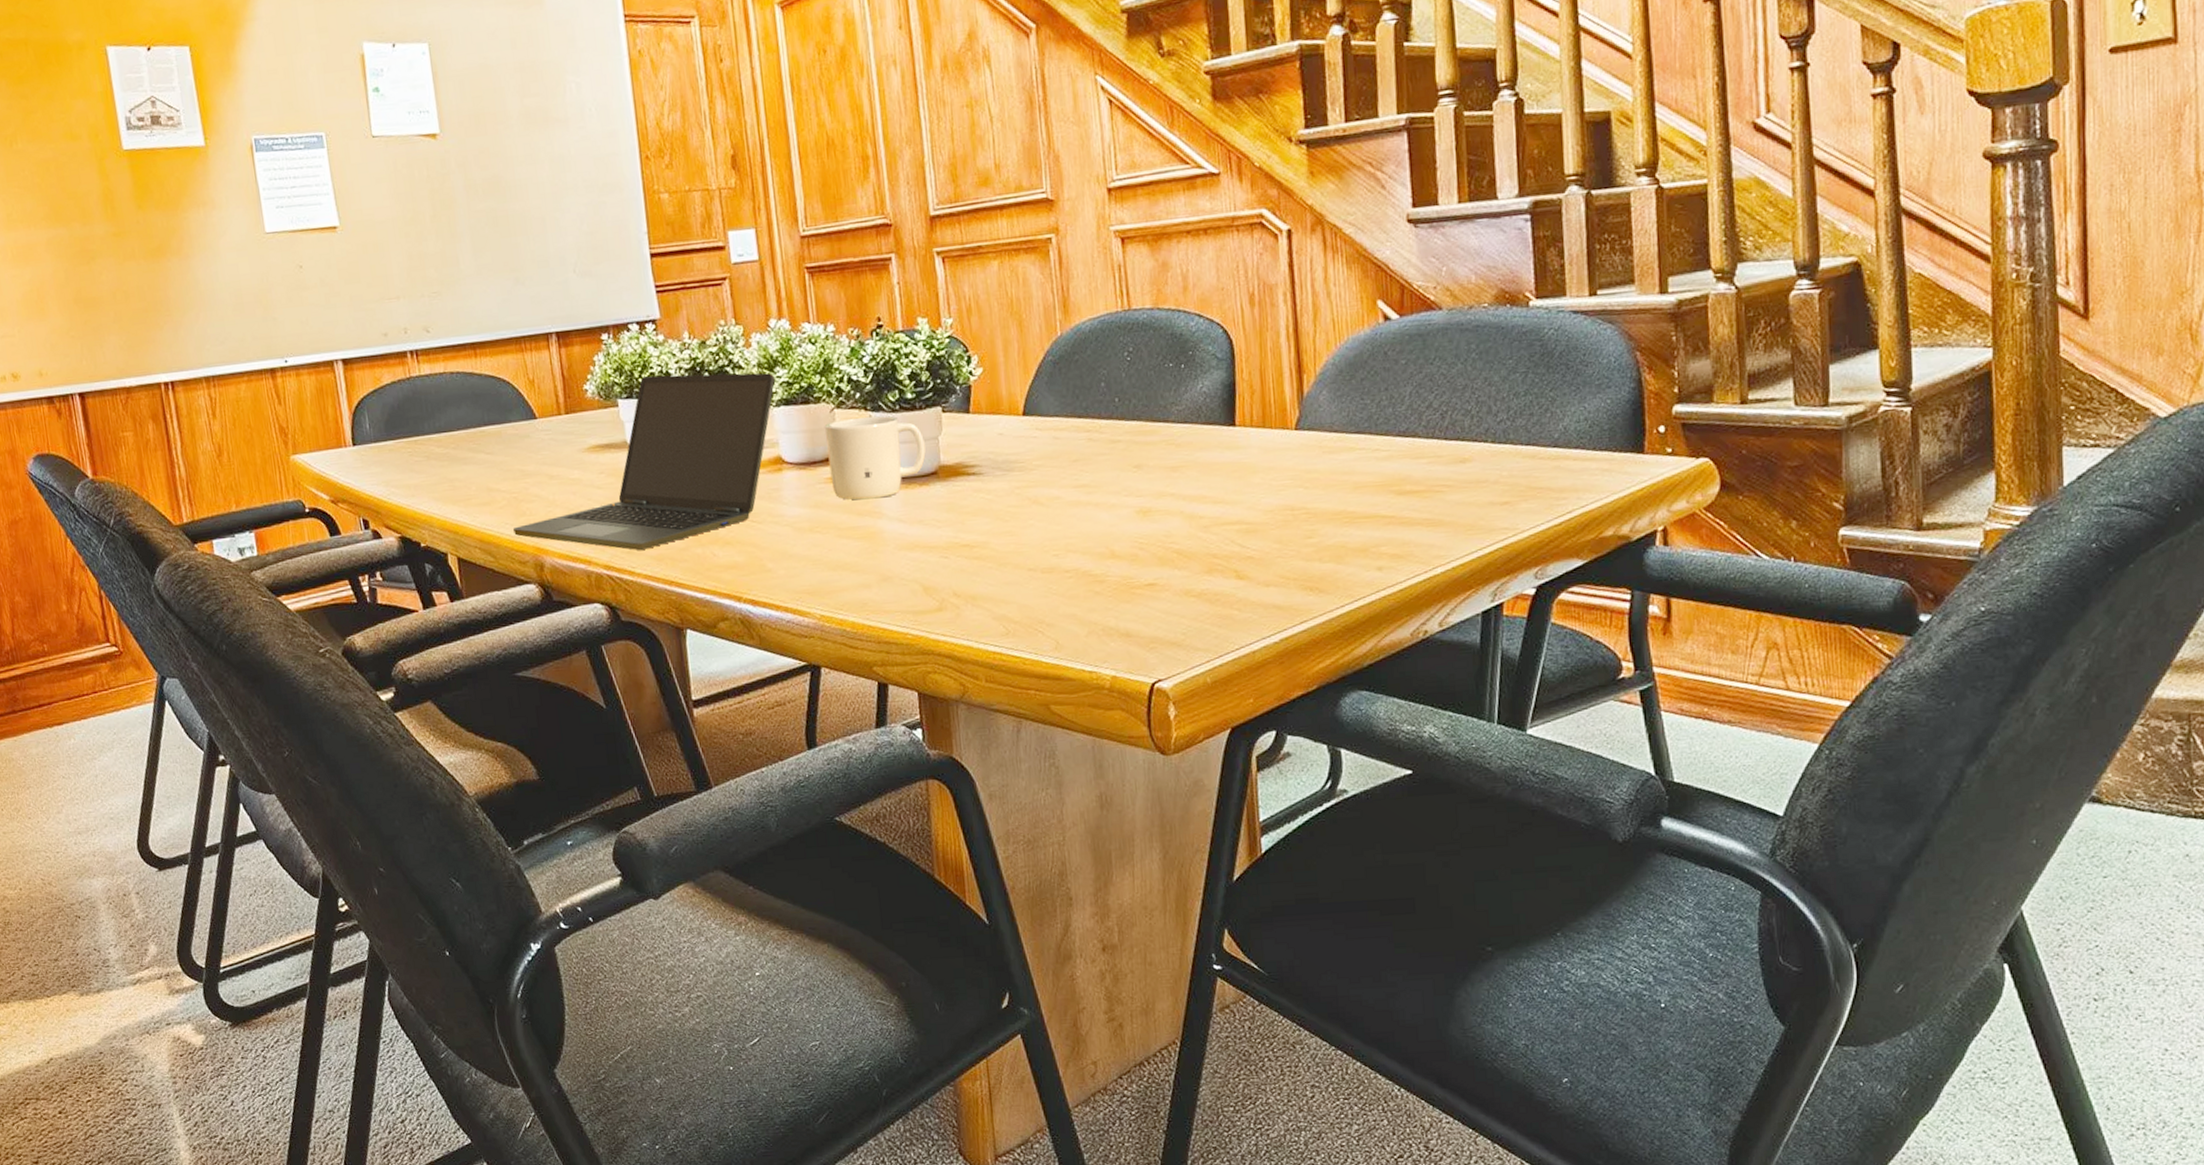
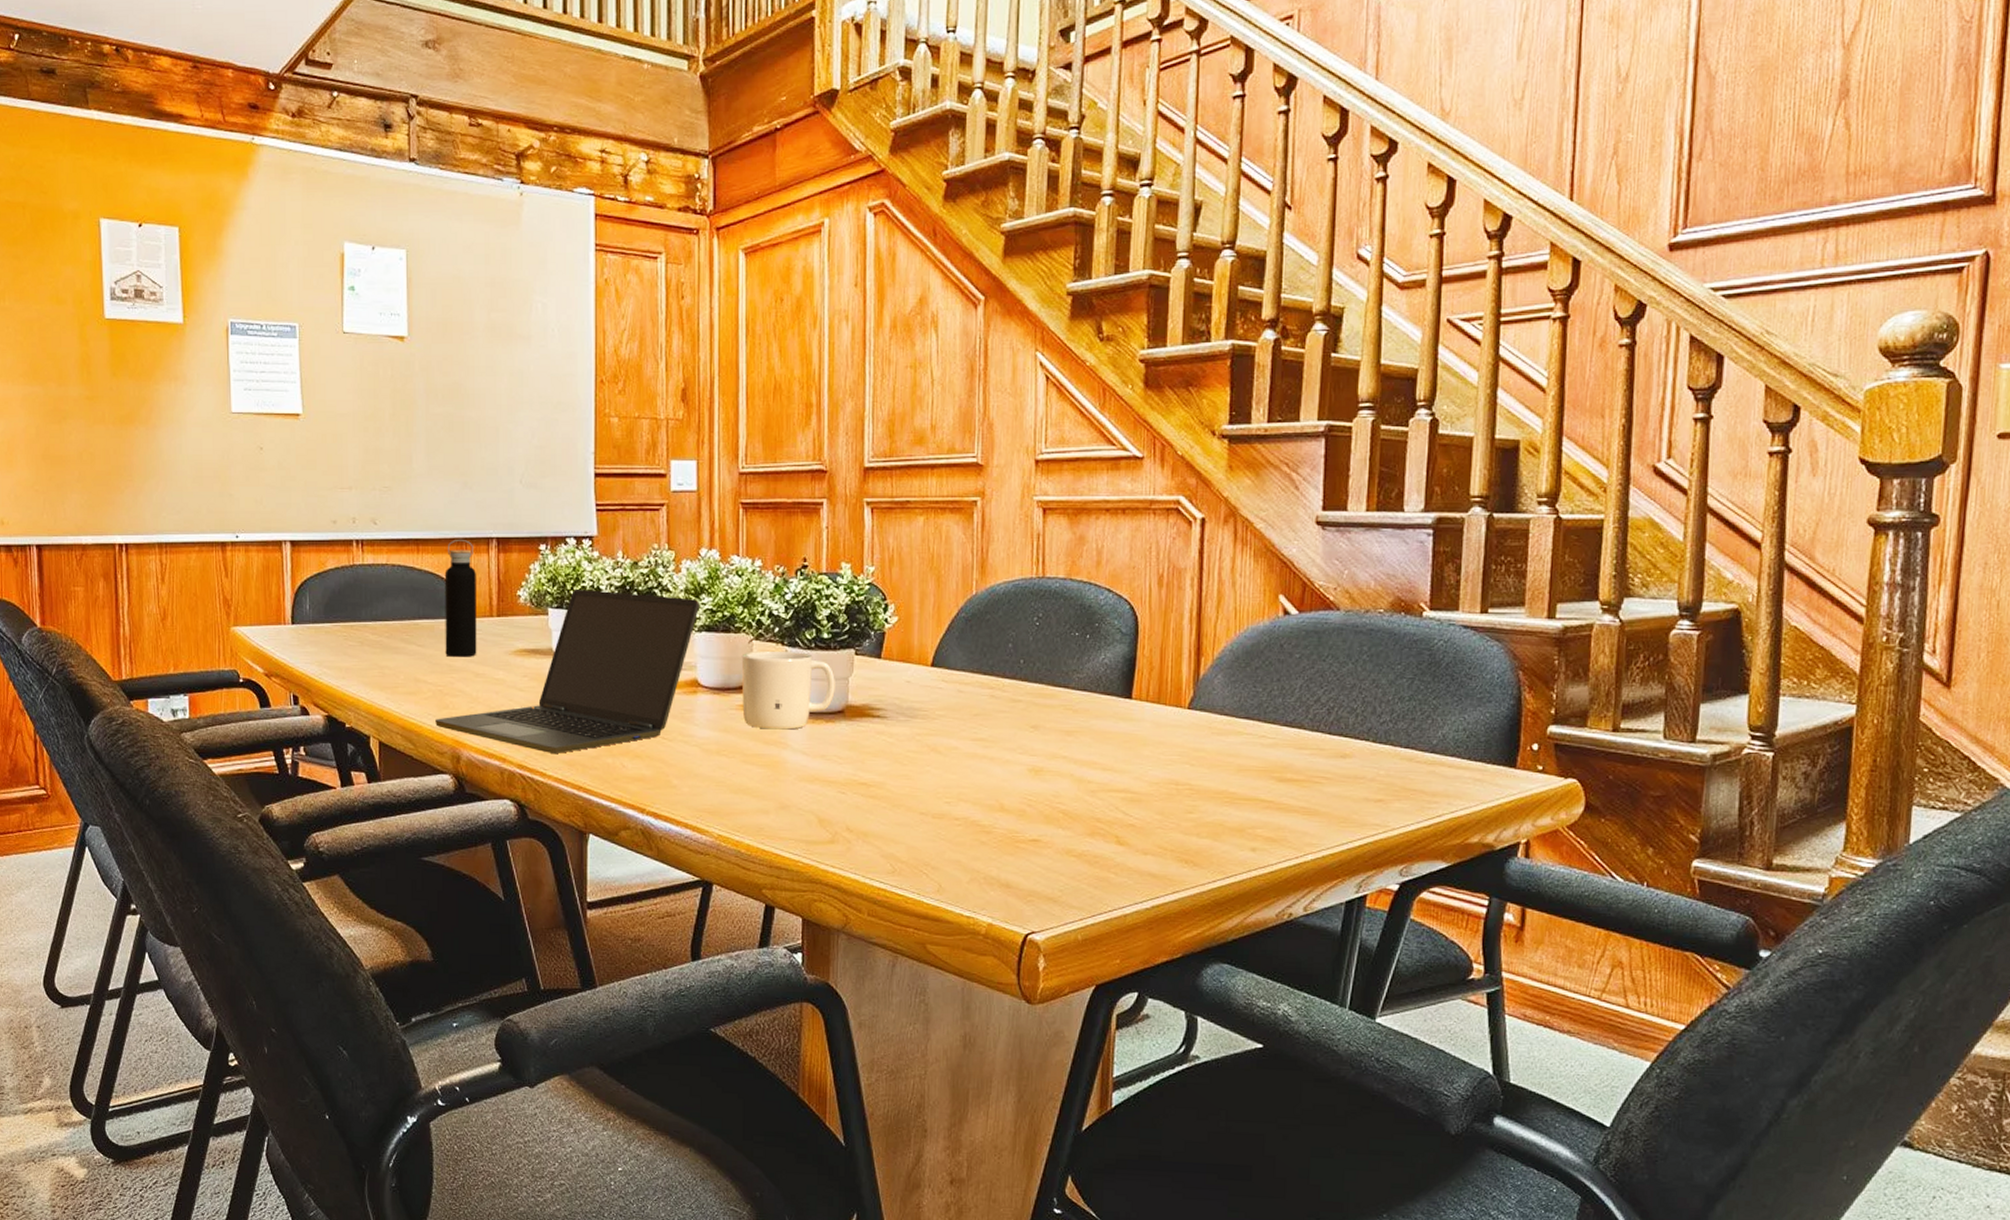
water bottle: none [506,337,549,462] -> present [444,538,477,657]

